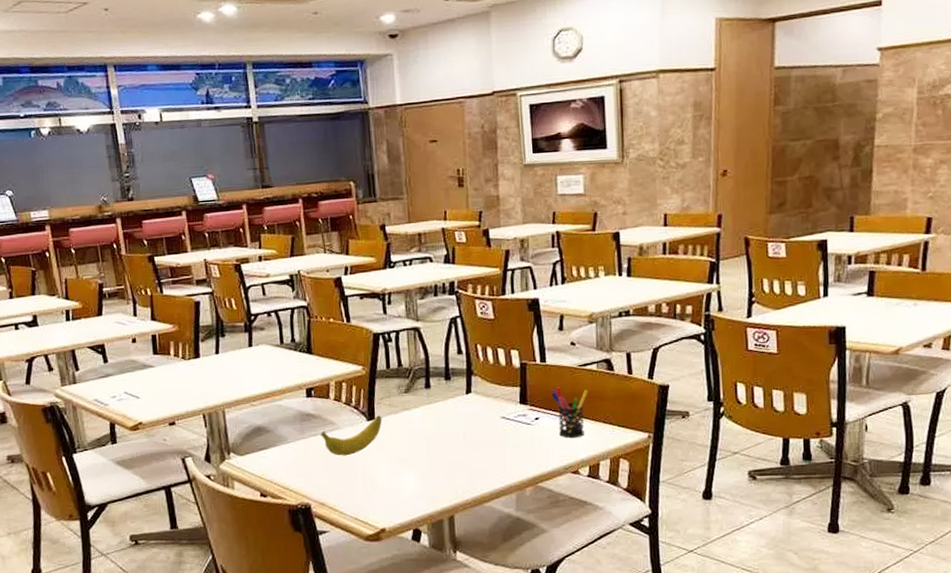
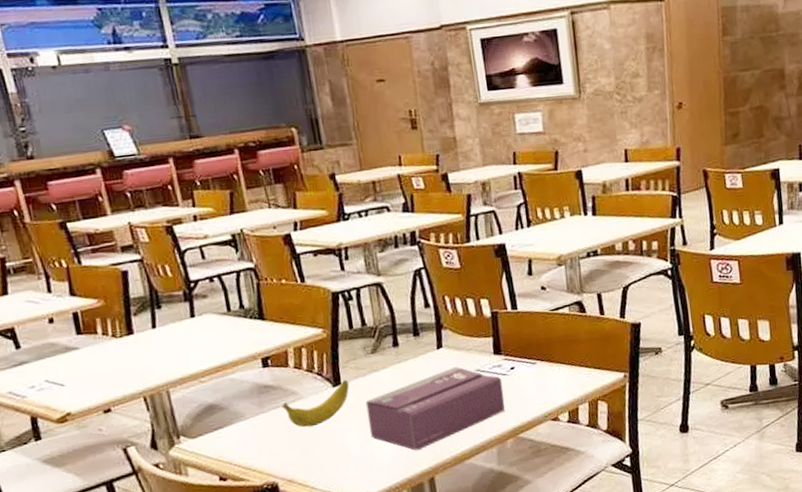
tissue box: none [395,412,527,489] -> present [365,367,505,451]
pen holder: present [551,387,588,439] -> none [525,333,562,386]

